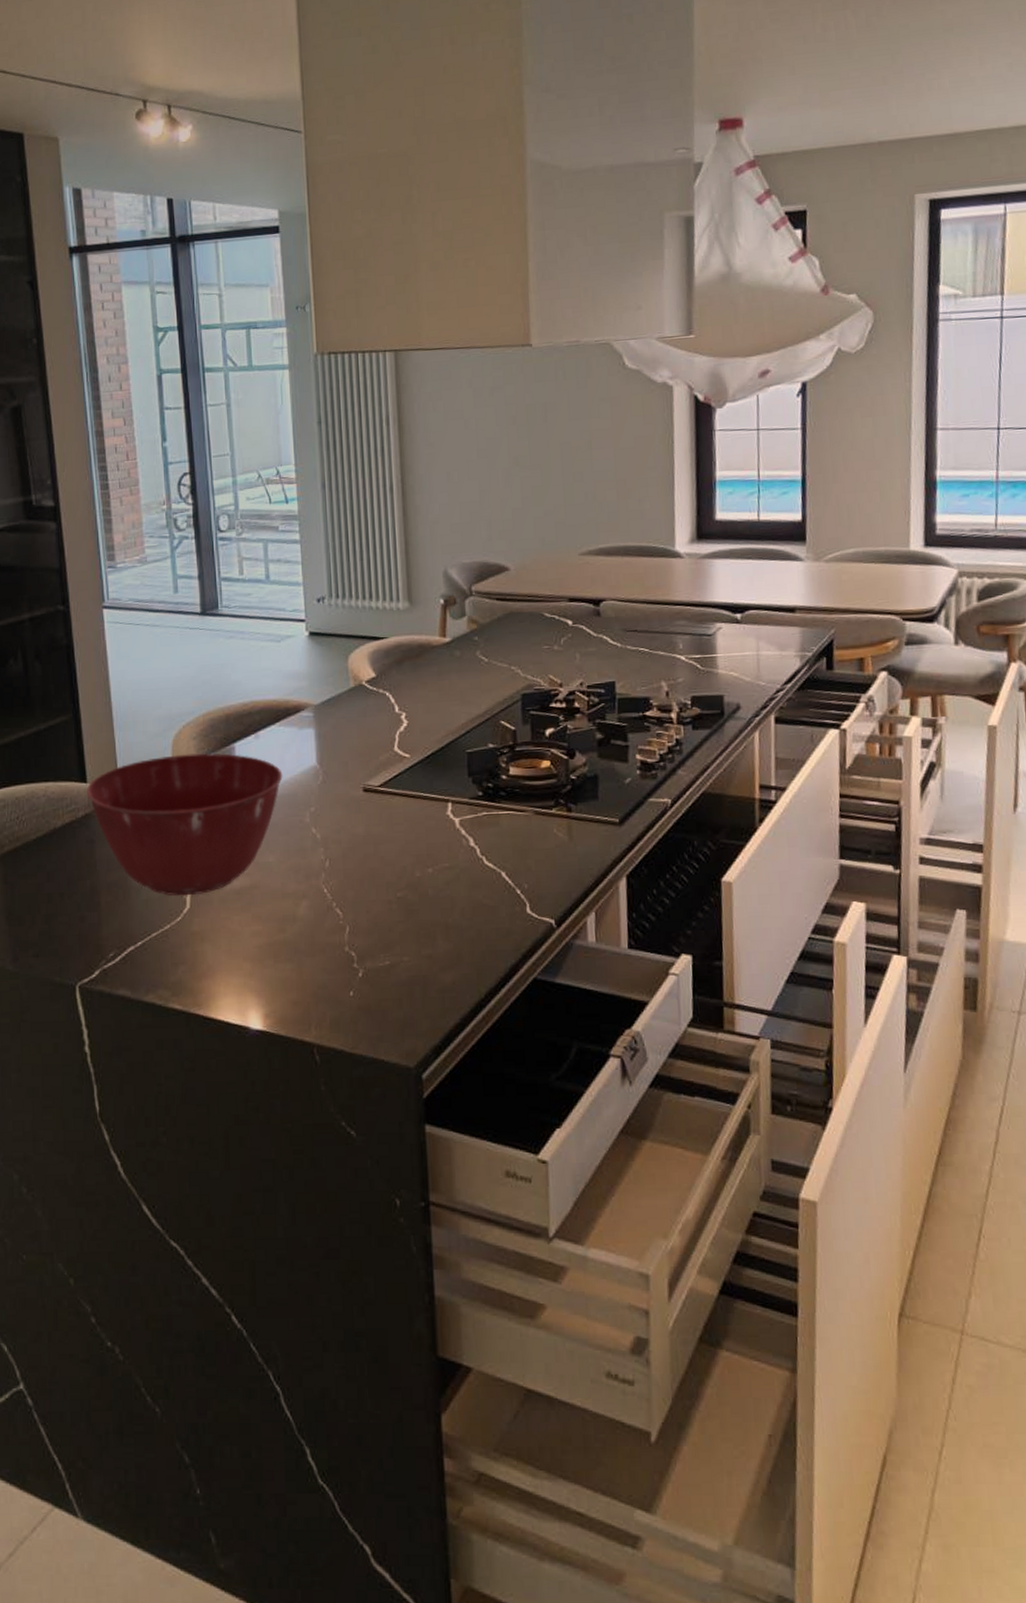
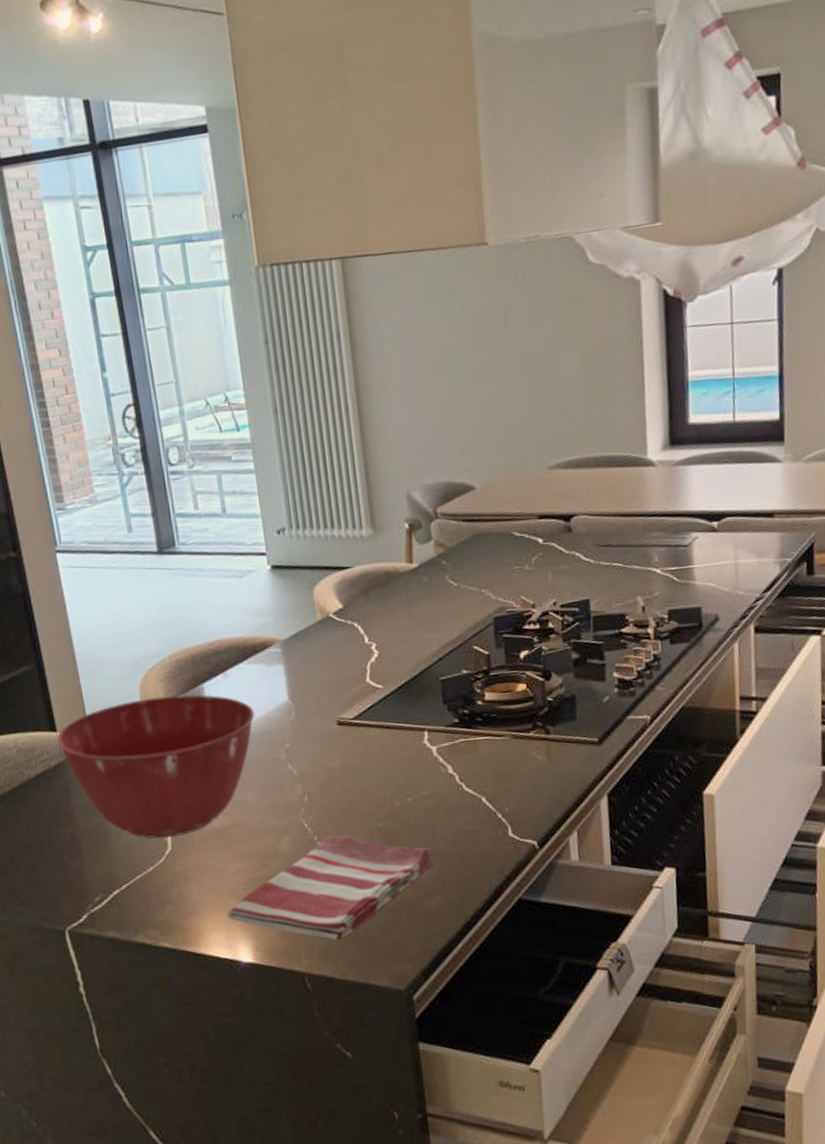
dish towel: none [240,902,451,1012] -> present [227,834,435,941]

